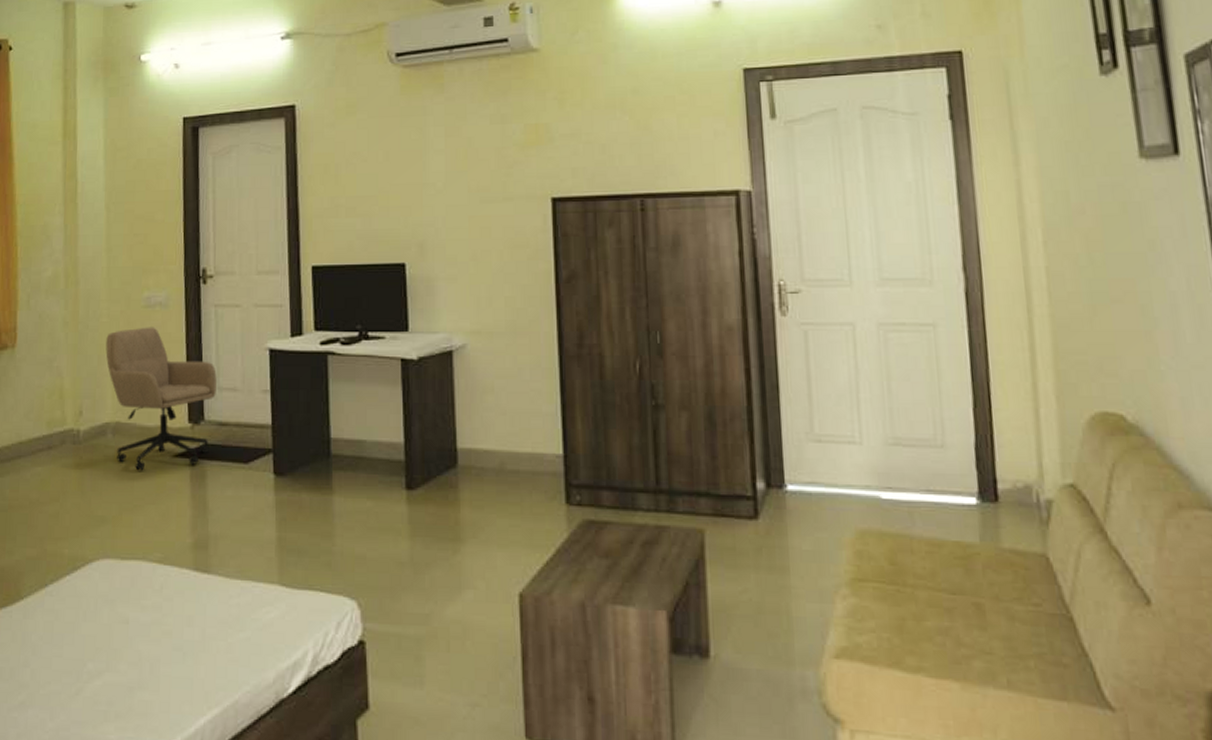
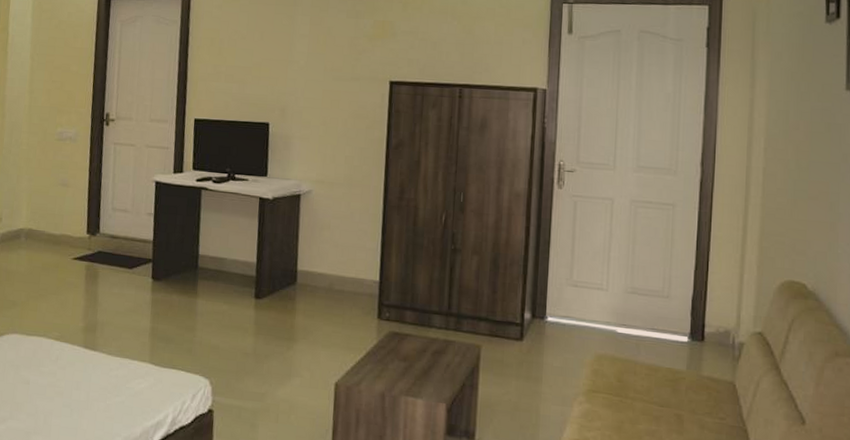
office chair: present [105,327,217,471] -> none [23,156,112,268]

